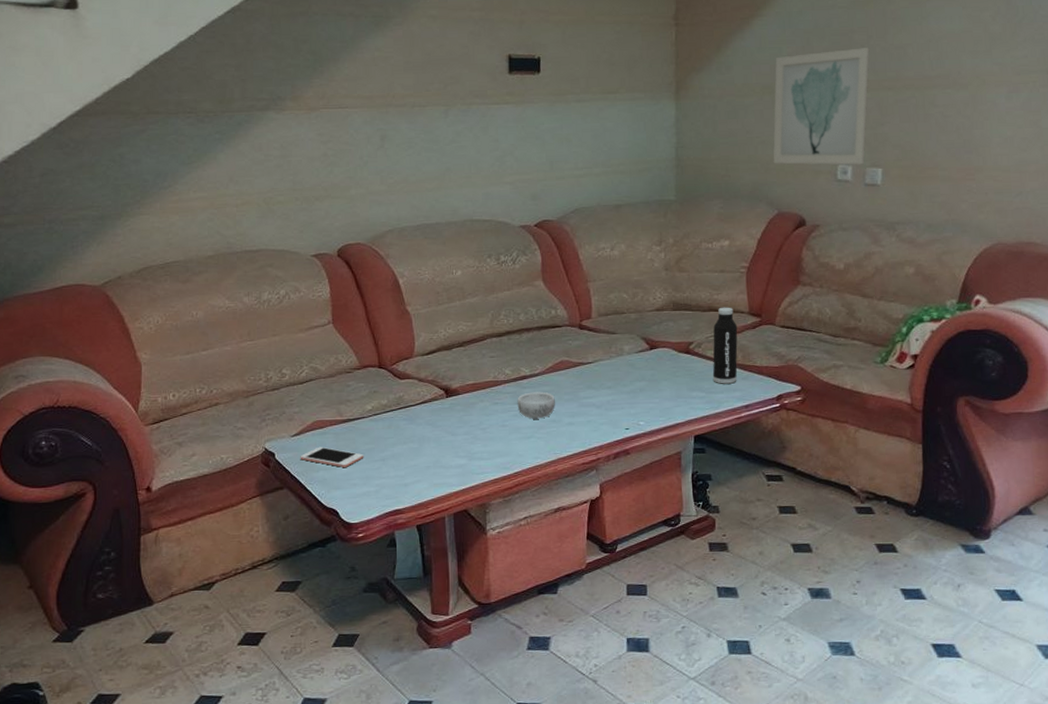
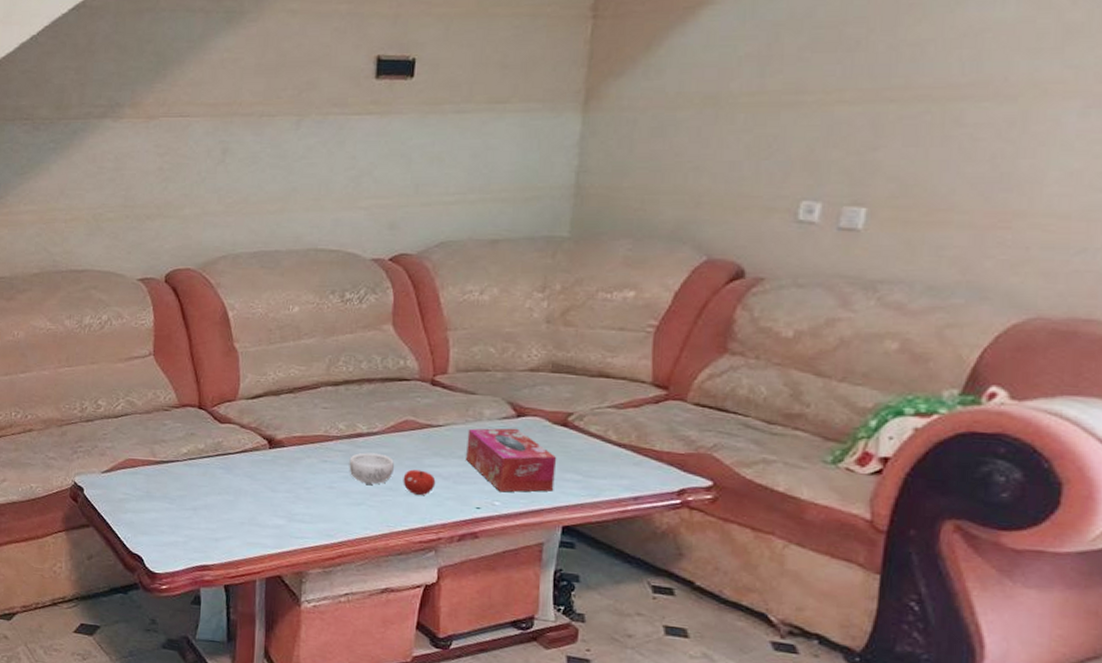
cell phone: present [300,446,364,467] -> none [108,487,175,512]
fruit: none [564,402,591,424] -> present [403,469,436,495]
tissue box: none [612,359,685,413] -> present [466,428,557,492]
water bottle: present [712,307,738,384] -> none [594,373,635,469]
wall art: present [773,48,870,165] -> none [708,45,869,202]

